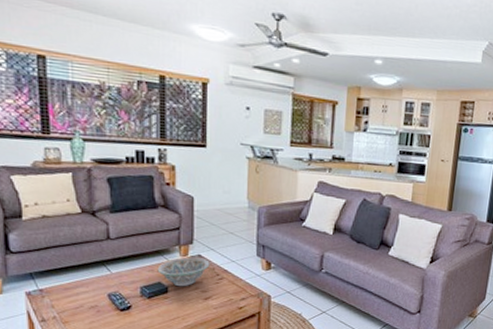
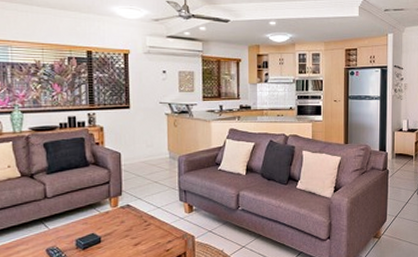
decorative bowl: present [157,257,210,287] -> none [90,207,138,236]

